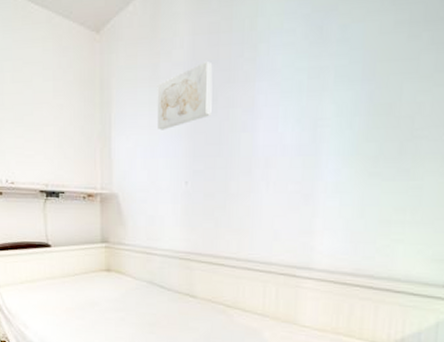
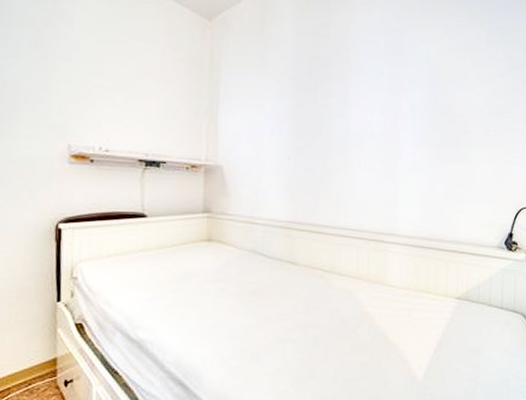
wall art: present [157,61,213,130] -> none [263,57,314,111]

